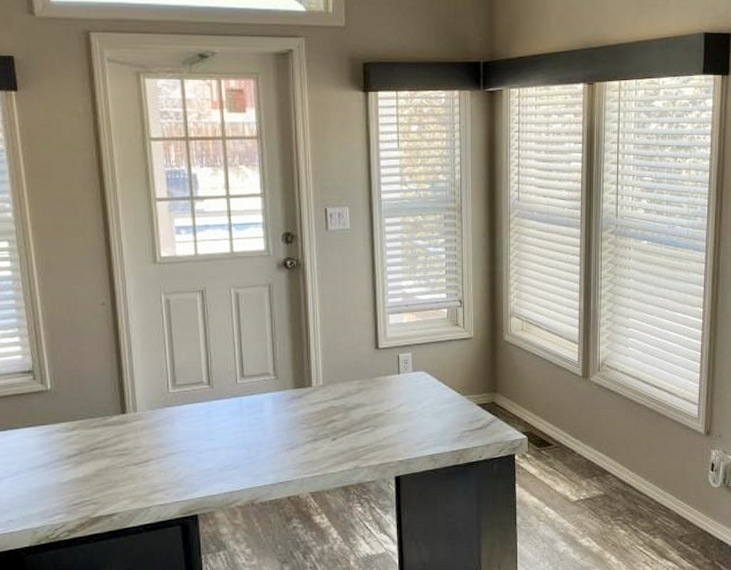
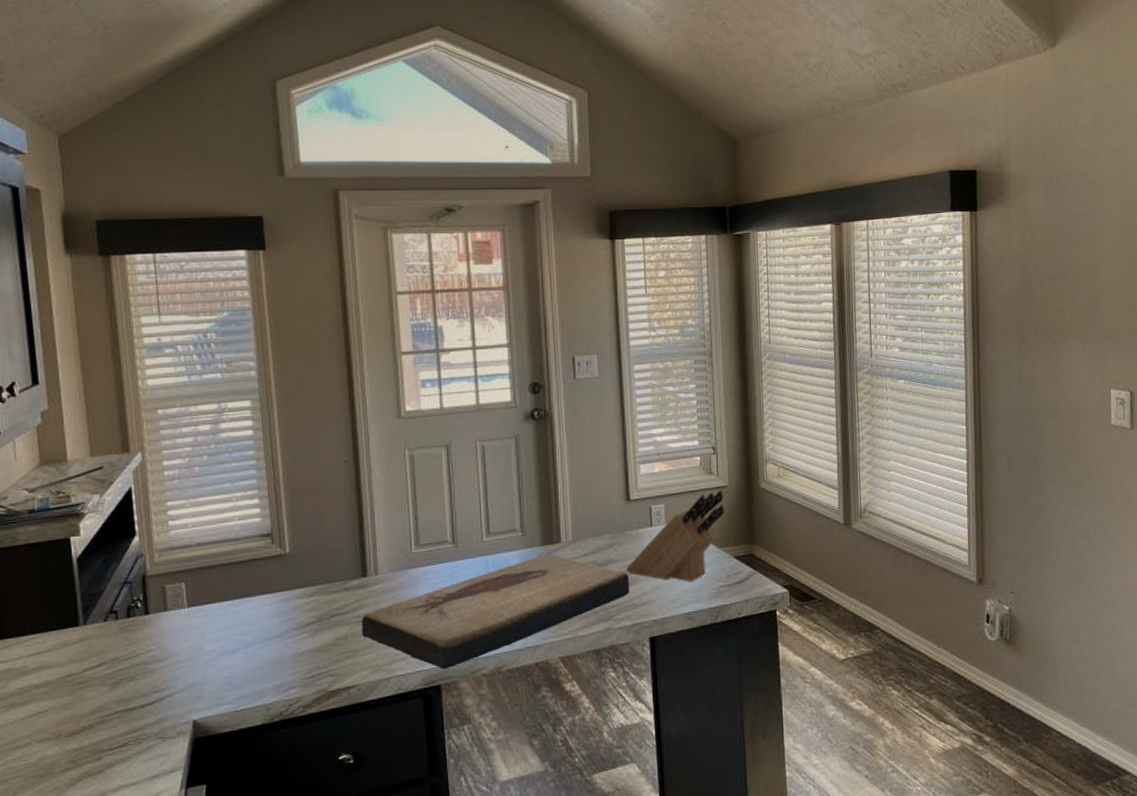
fish fossil: none [122,397,378,501] -> present [362,554,630,670]
knife block: none [374,341,470,426] -> present [626,489,725,582]

